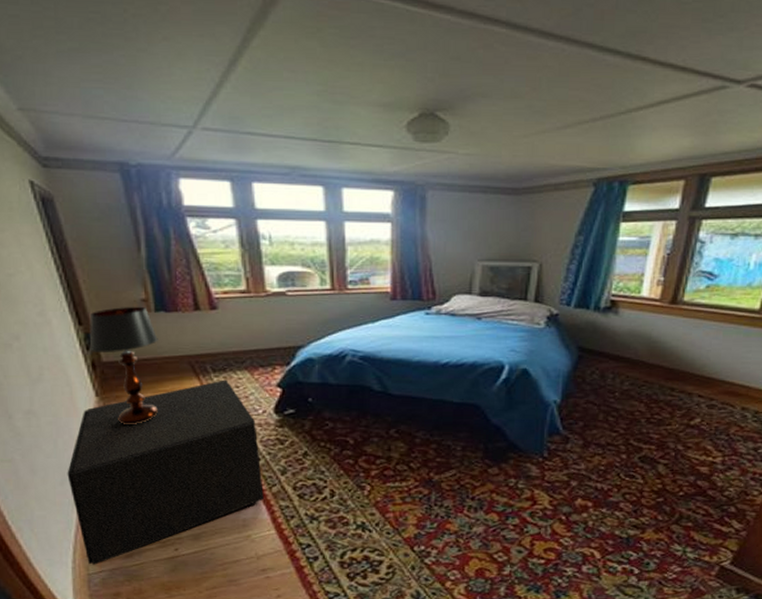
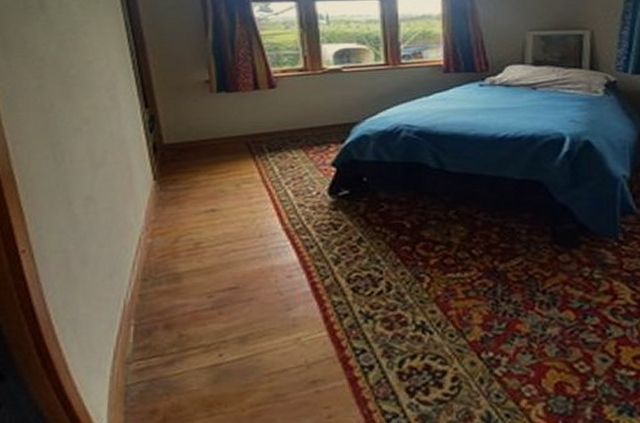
nightstand: present [67,379,264,565] -> none [117,159,316,374]
table lamp: present [89,306,158,426] -> none [152,87,218,211]

